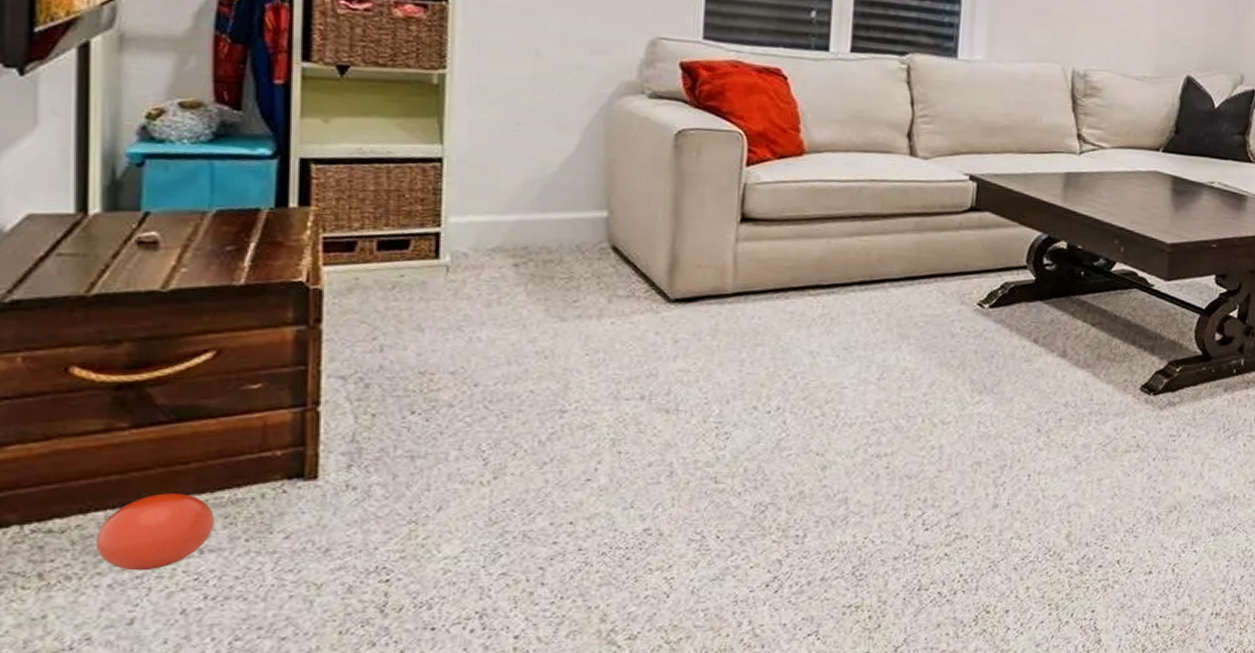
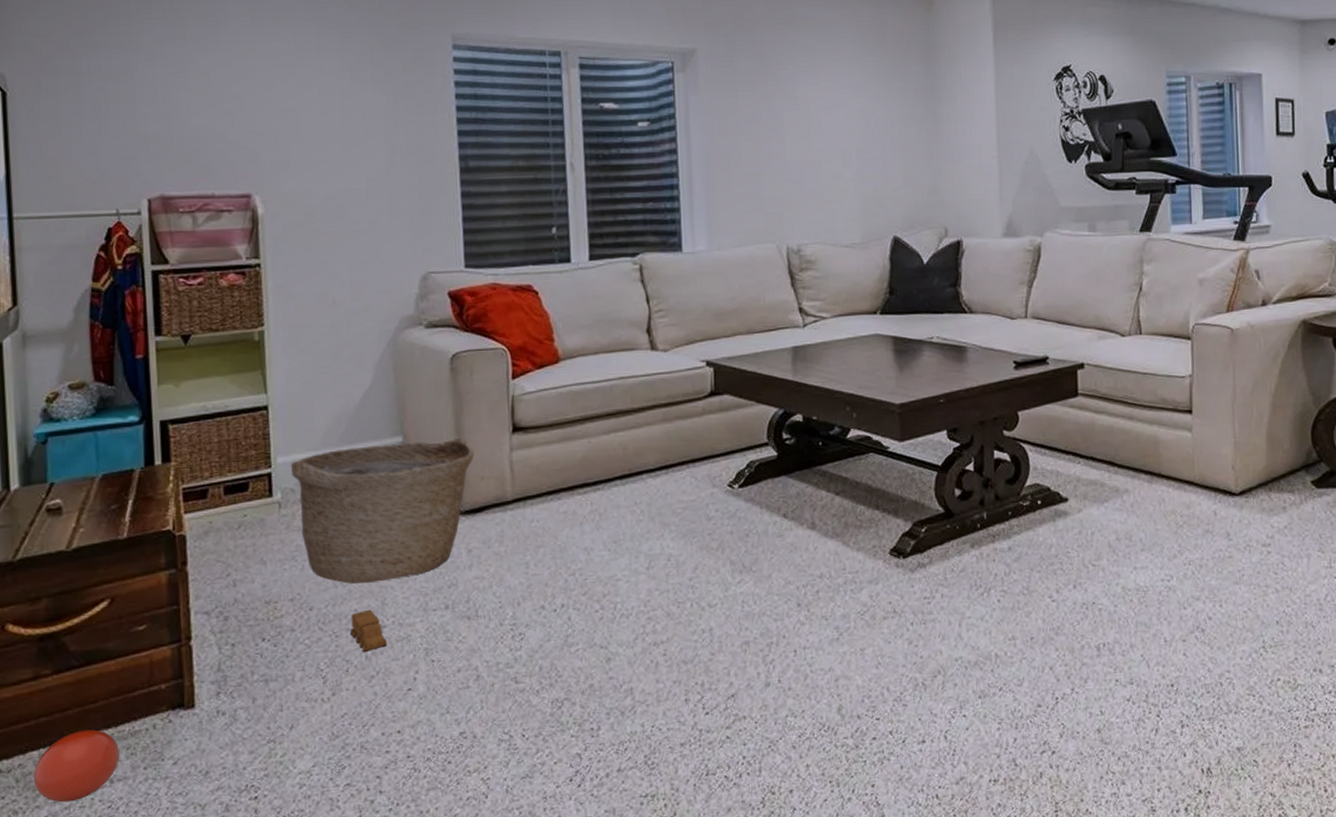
basket: none [466,216,693,364] -> present [291,438,475,584]
toy truck: none [522,391,566,437] -> present [350,609,387,653]

